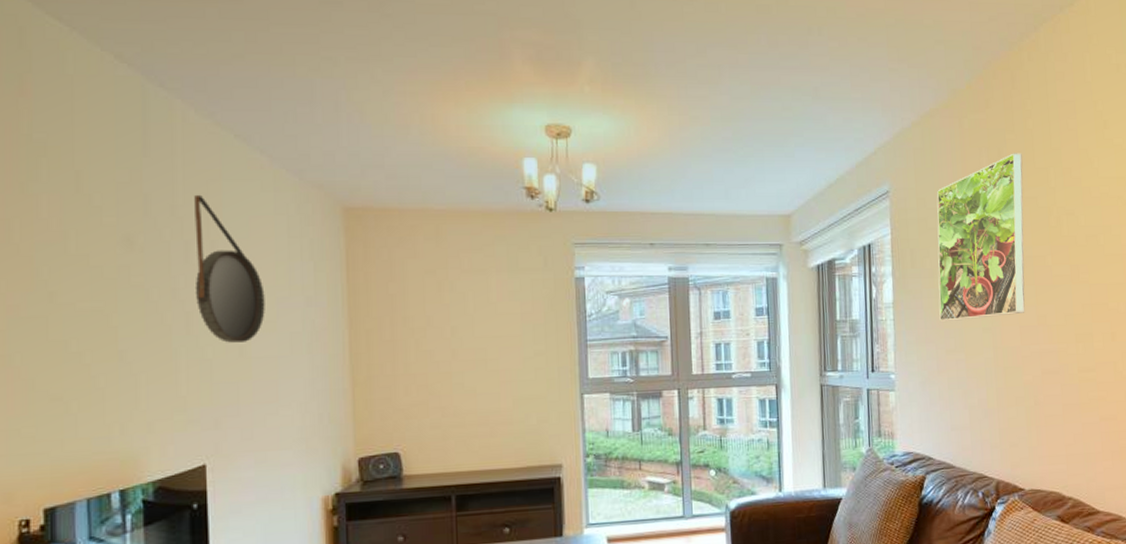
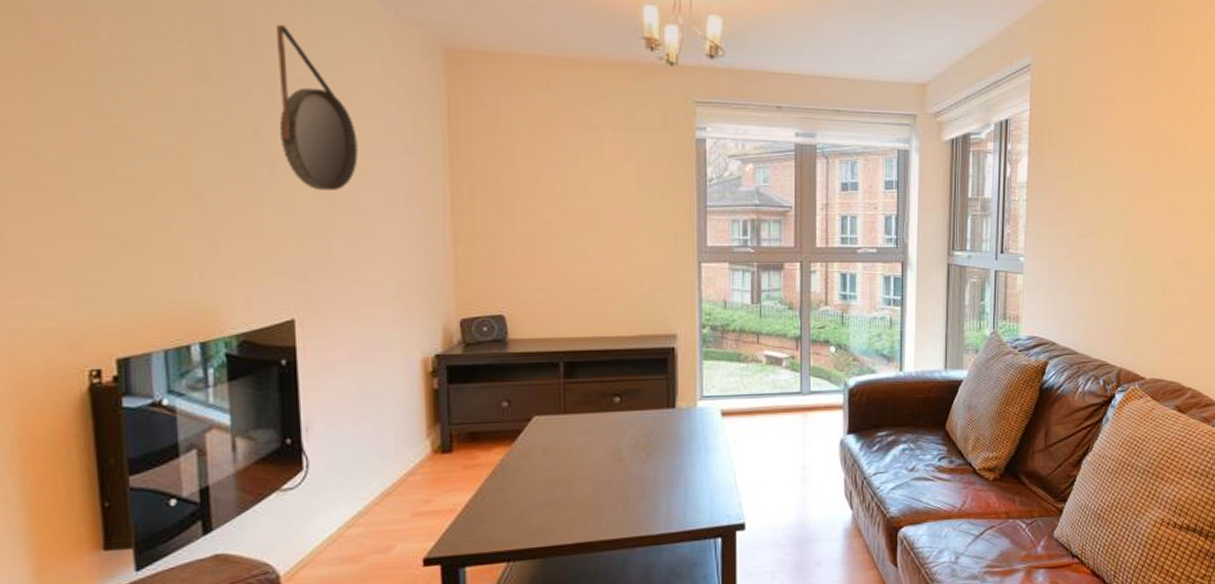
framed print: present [937,153,1025,321] -> none [1073,31,1170,205]

